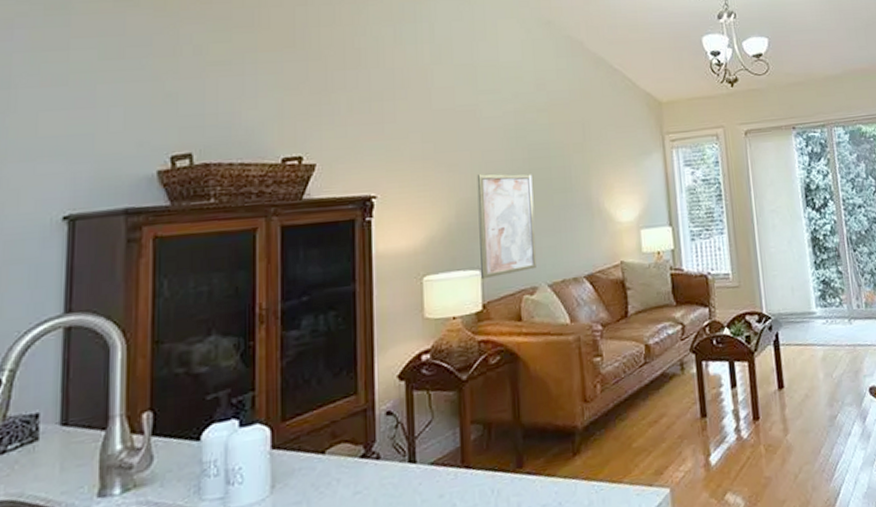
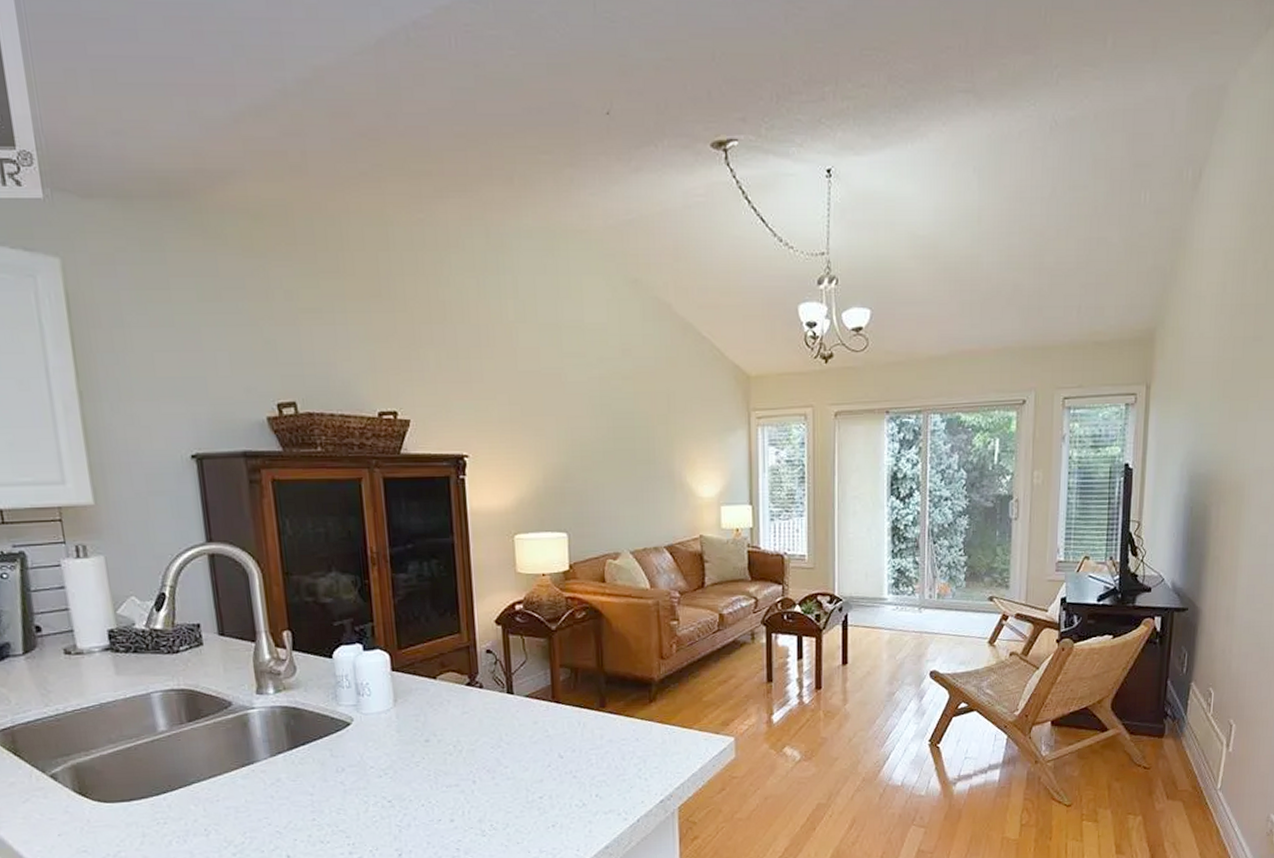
wall art: present [477,173,536,280] -> none [562,440,620,542]

